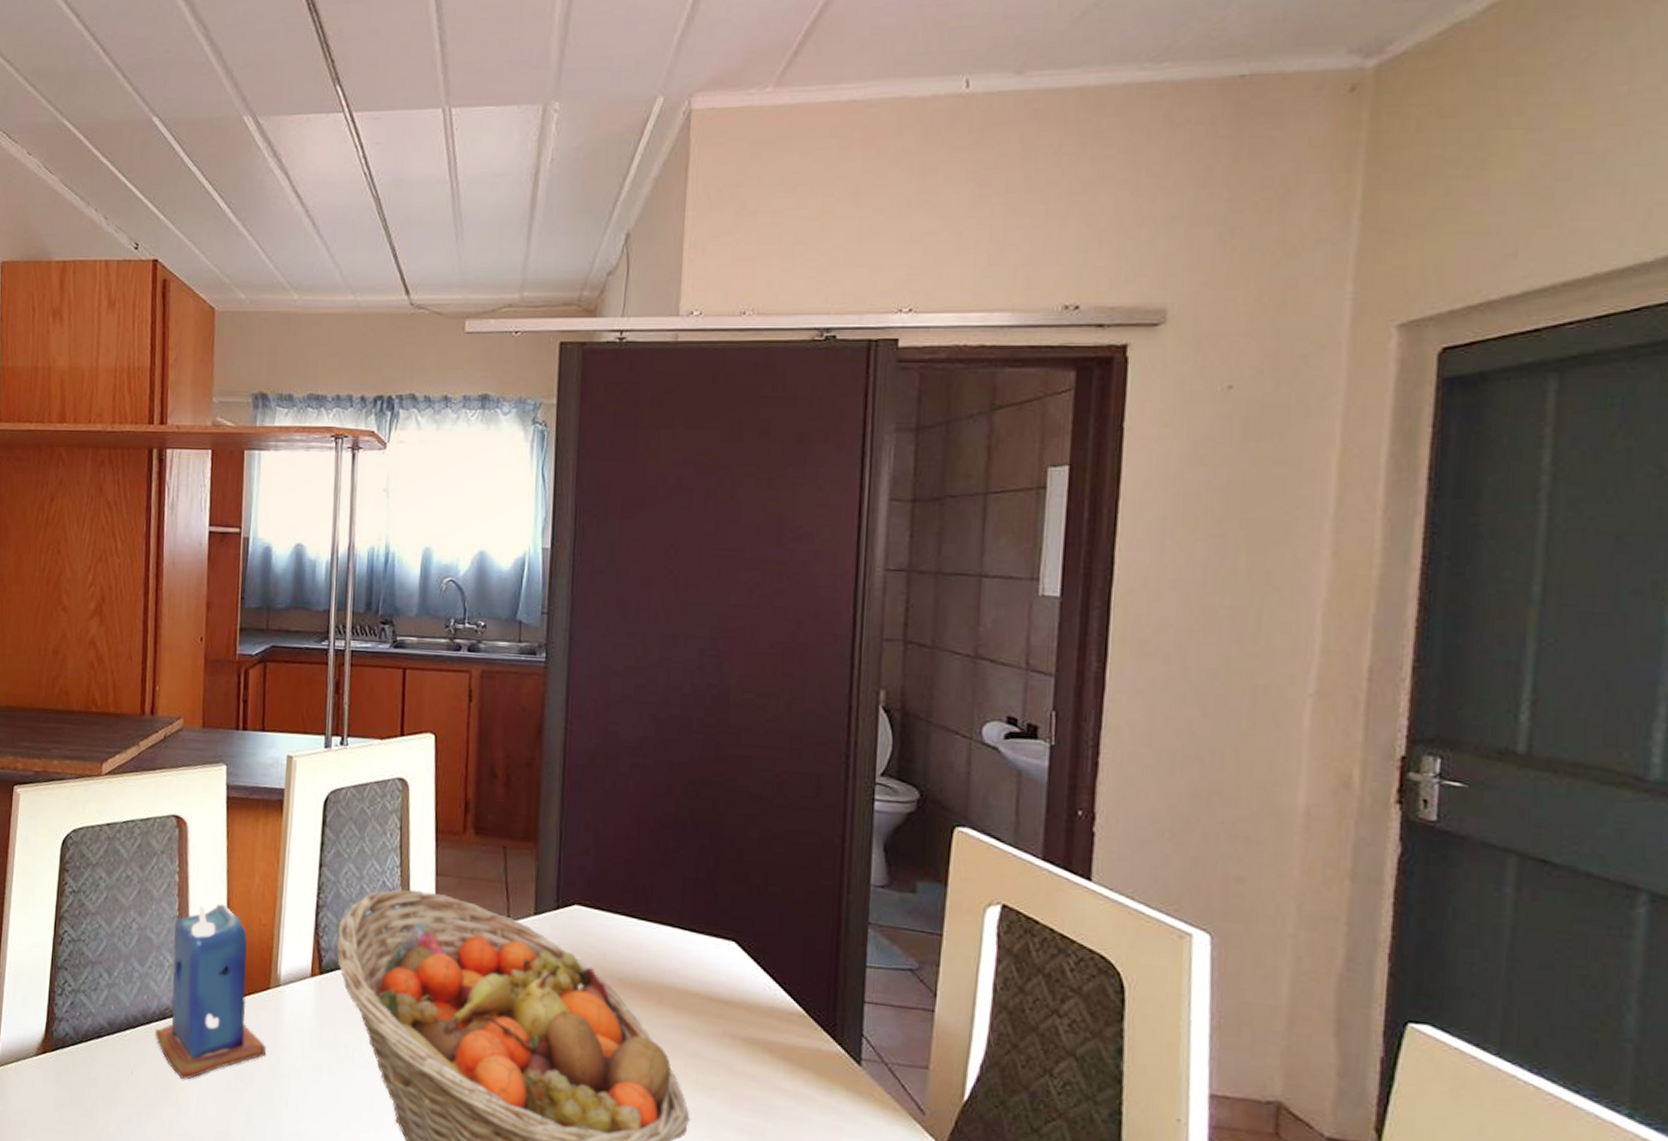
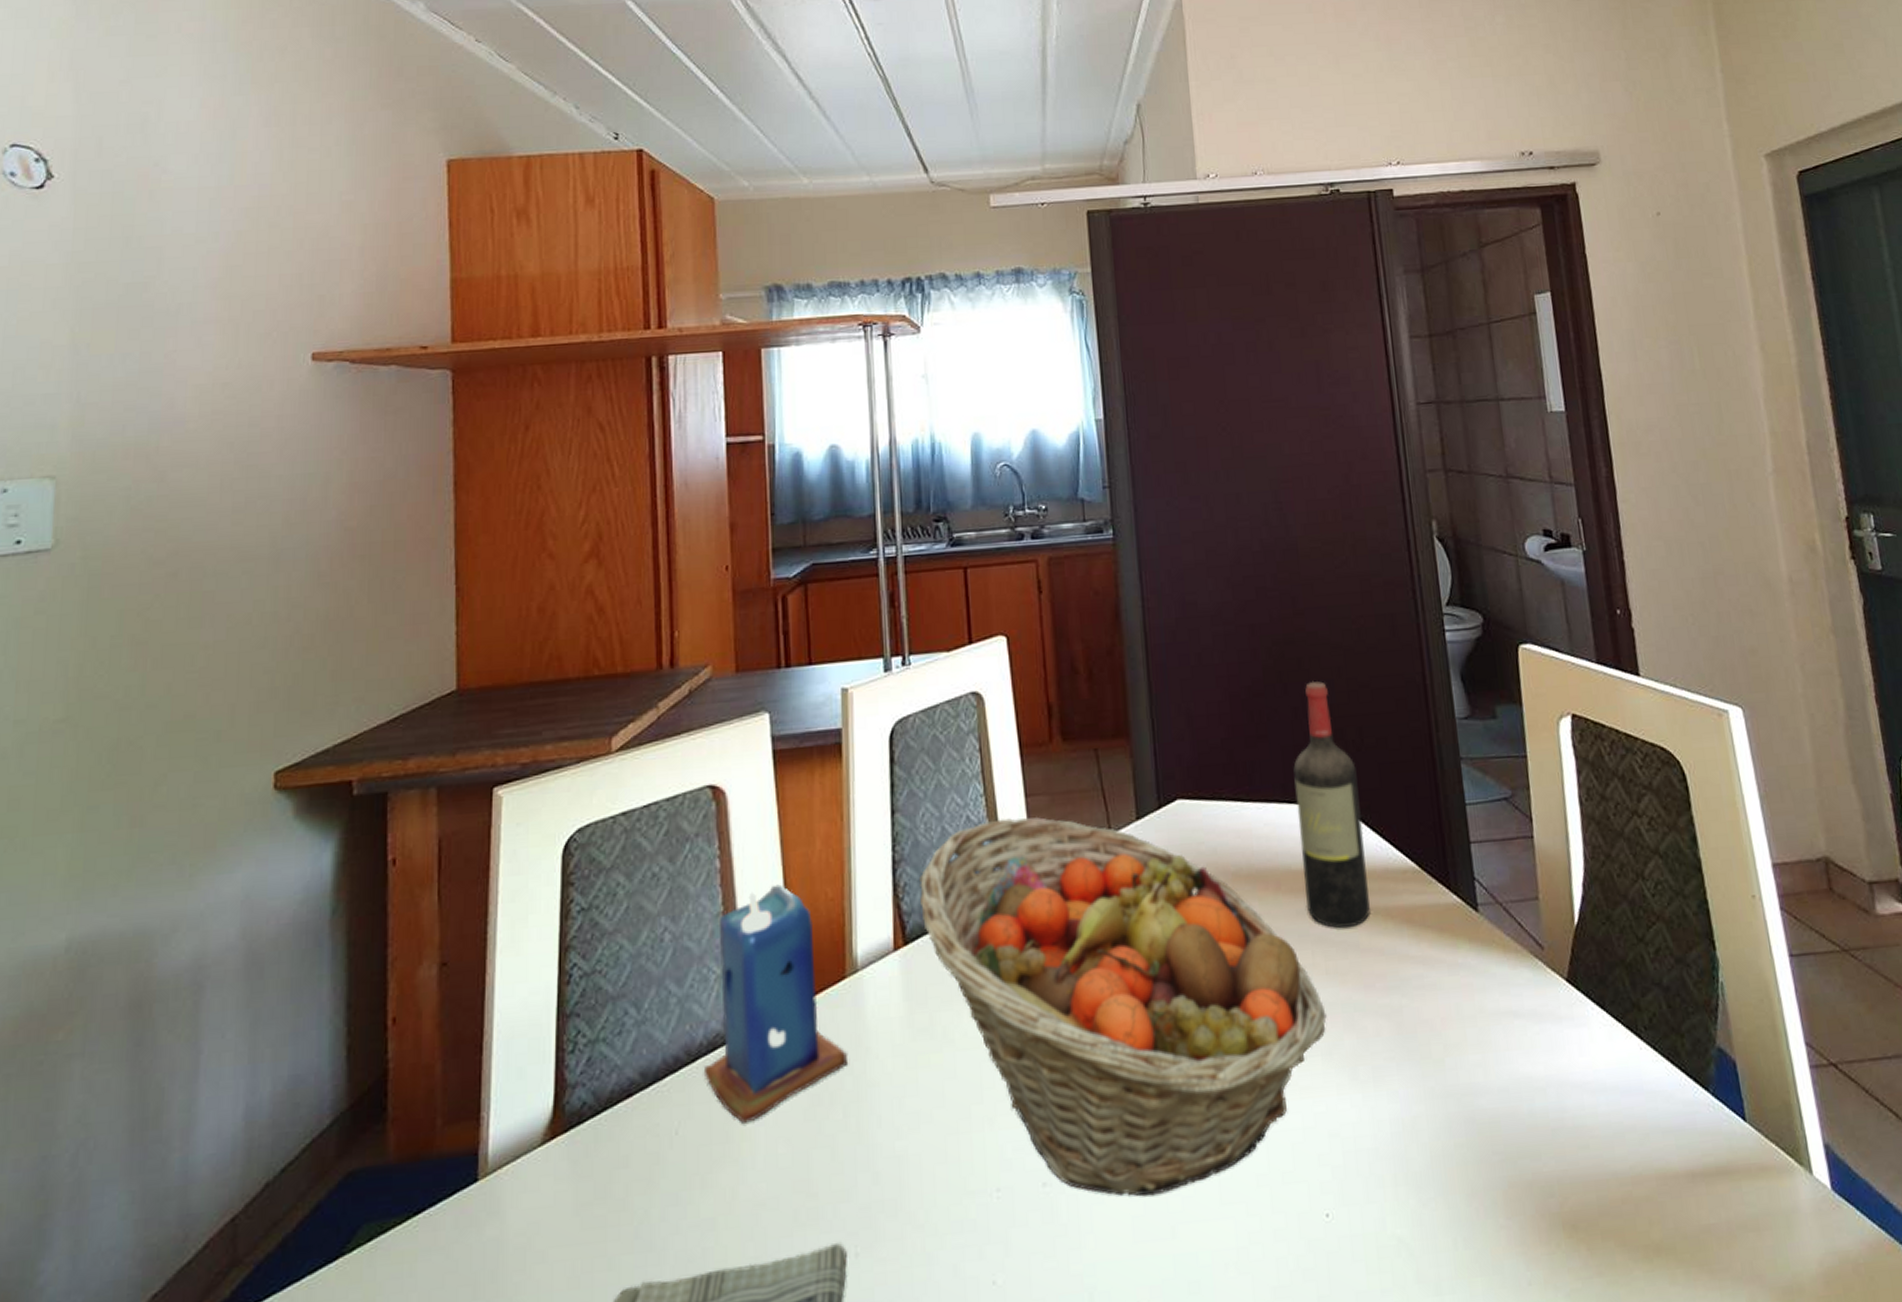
wine bottle: none [685,823,756,1051] -> present [1293,680,1370,929]

